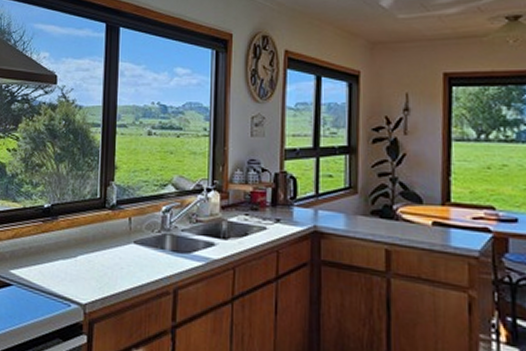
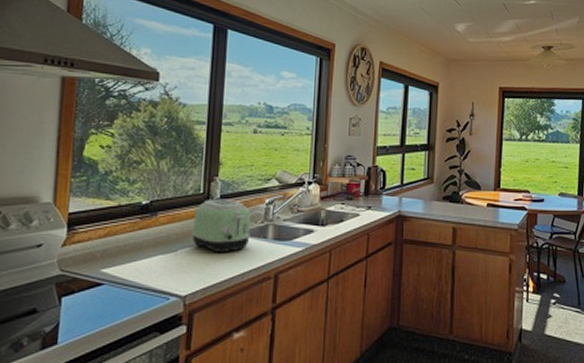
toaster: none [90,204,148,263] -> present [191,199,251,254]

